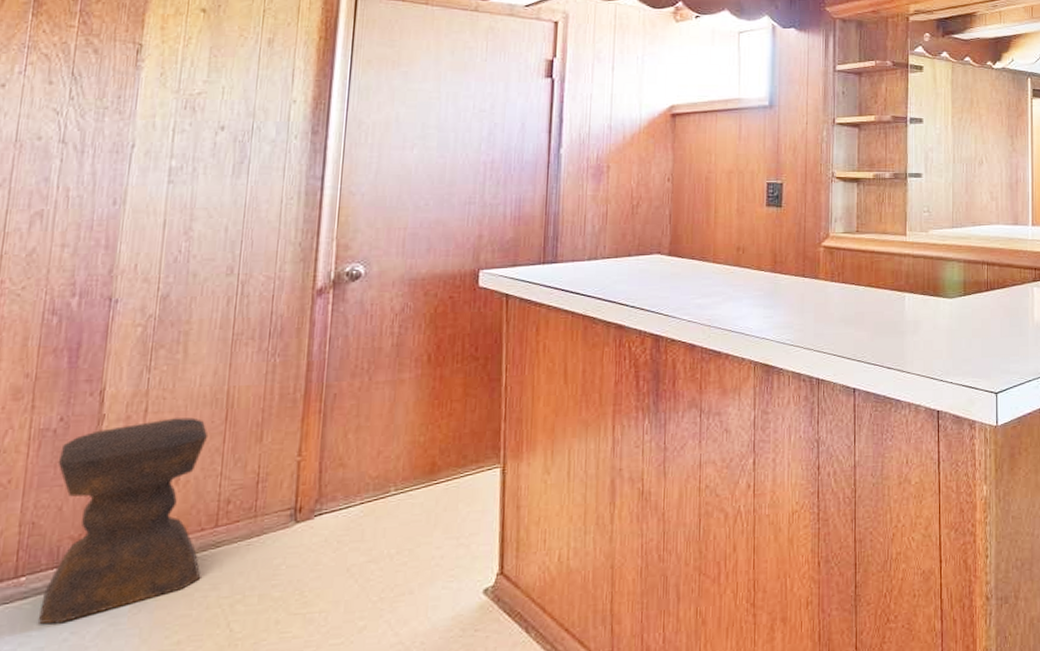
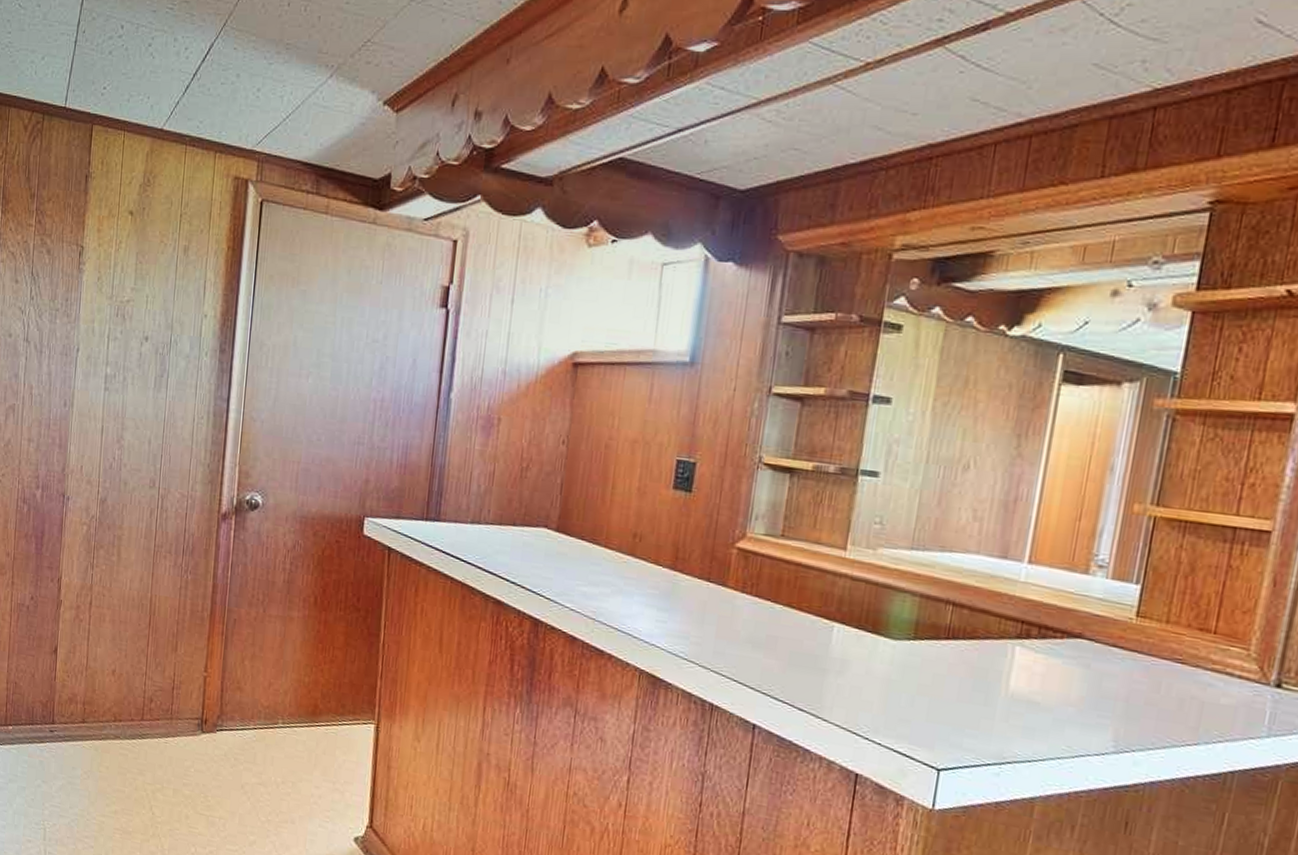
stool: present [37,417,209,624] -> none [21,613,136,772]

